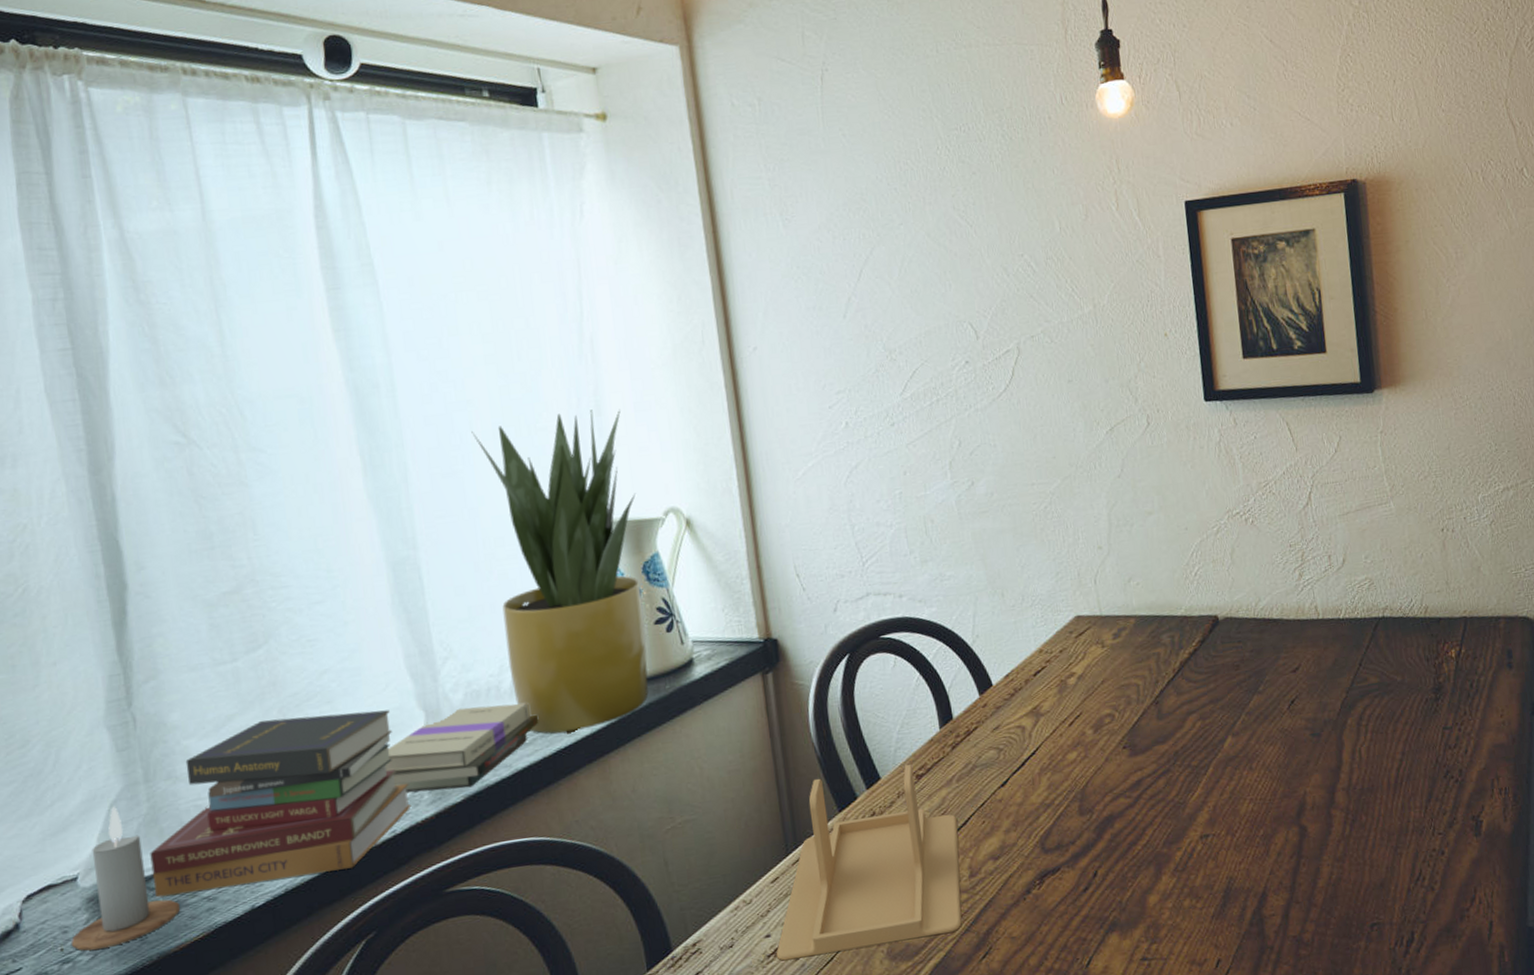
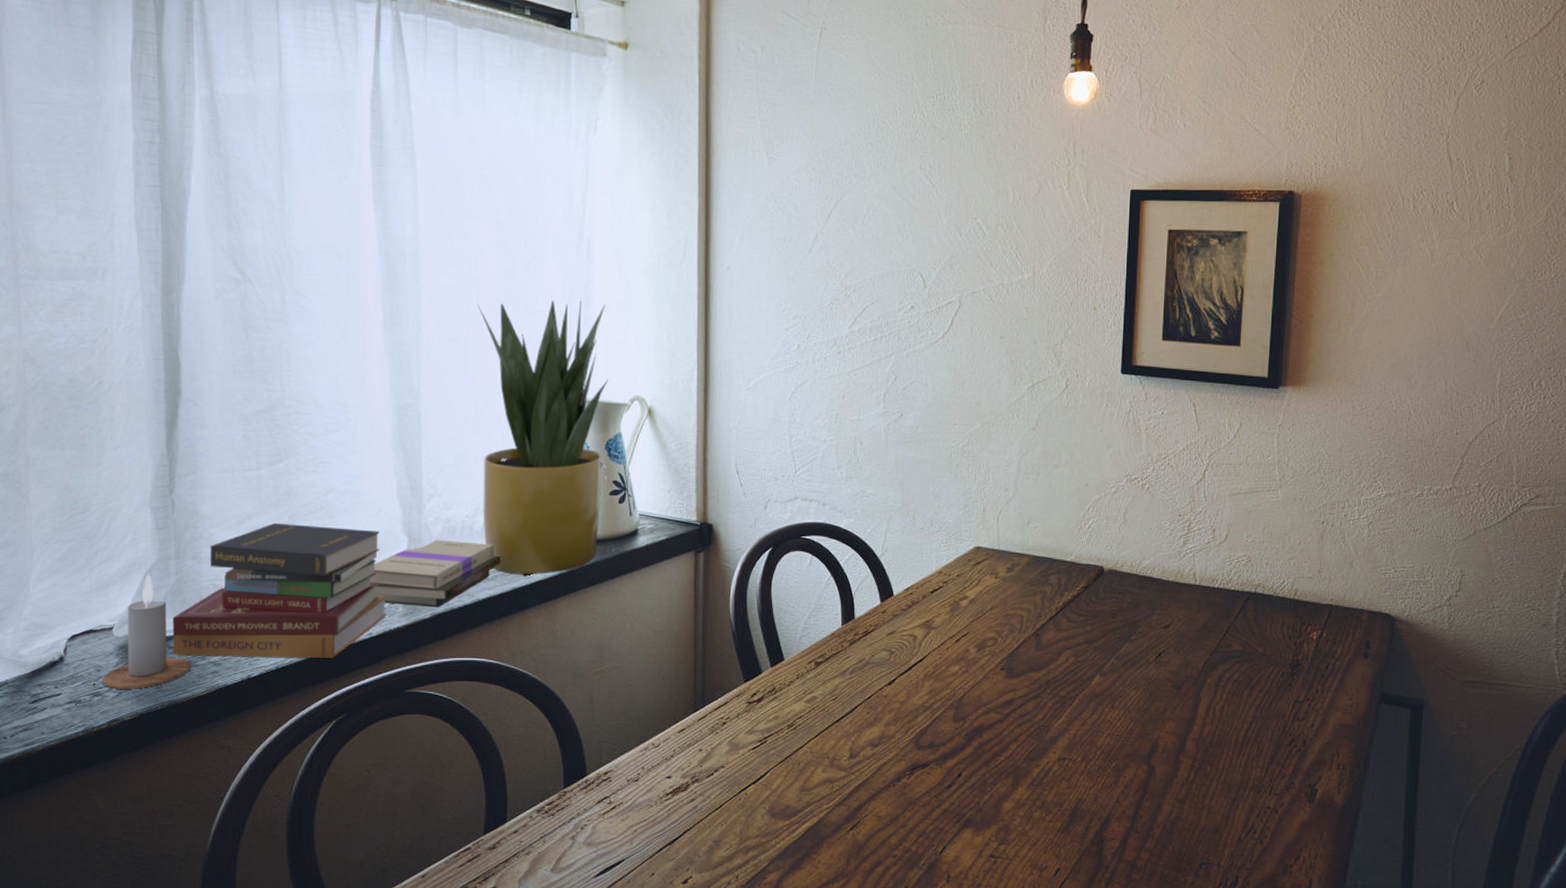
napkin holder: present [776,763,962,961] -> none [673,650,846,803]

